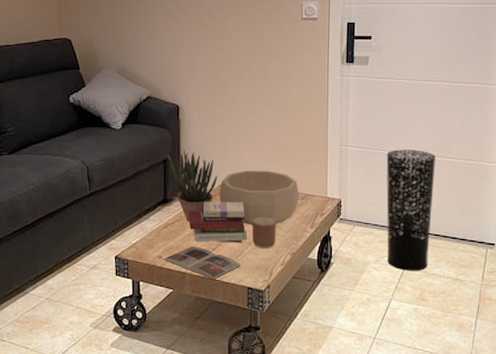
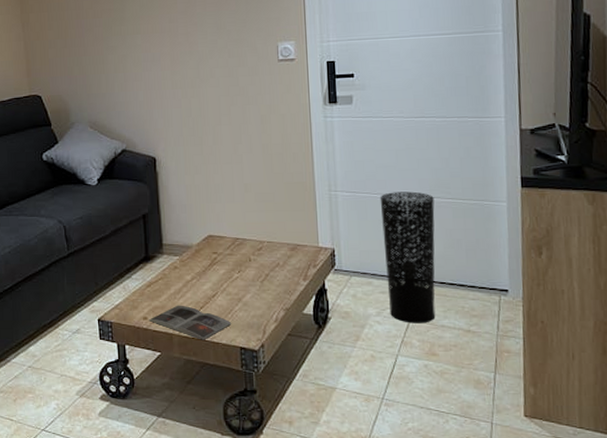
potted plant: present [168,150,218,222] -> none [147,203,201,279]
books: present [188,201,247,243] -> none [172,256,236,301]
decorative bowl: present [219,170,299,225] -> none [203,221,289,280]
mug: present [252,217,276,249] -> none [240,271,267,305]

